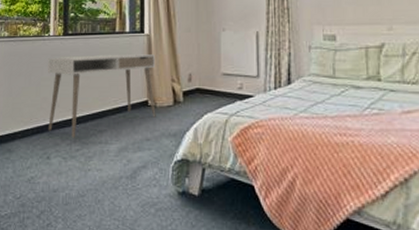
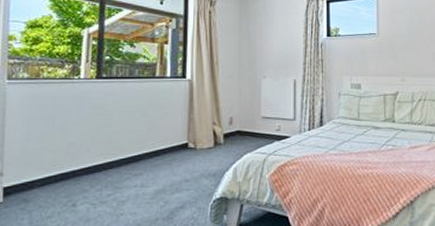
desk: present [48,53,156,138] -> none [75,98,197,183]

